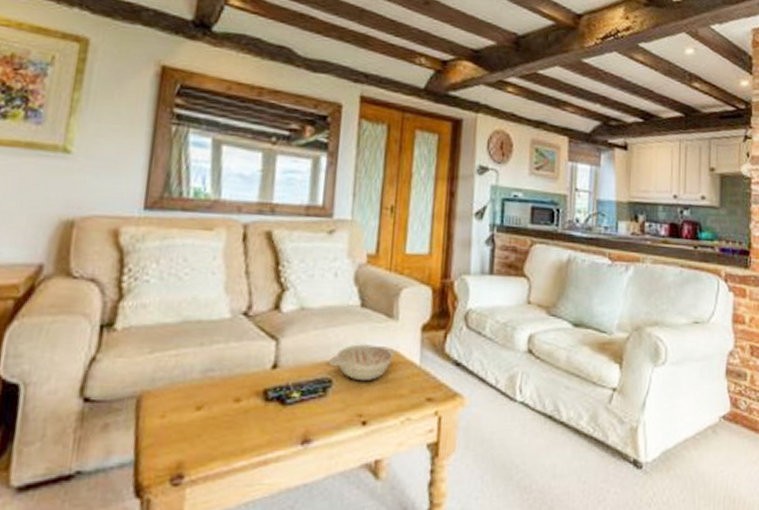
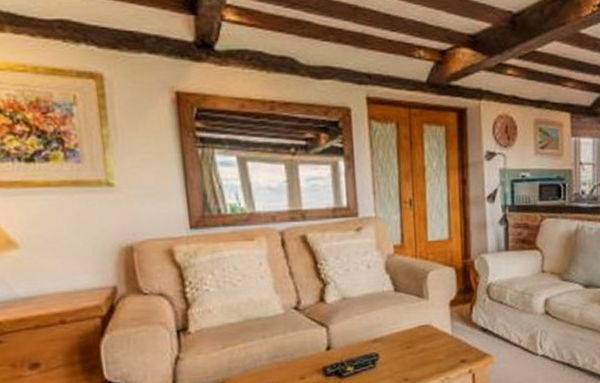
decorative bowl: present [328,343,396,382] -> none [373,321,430,353]

